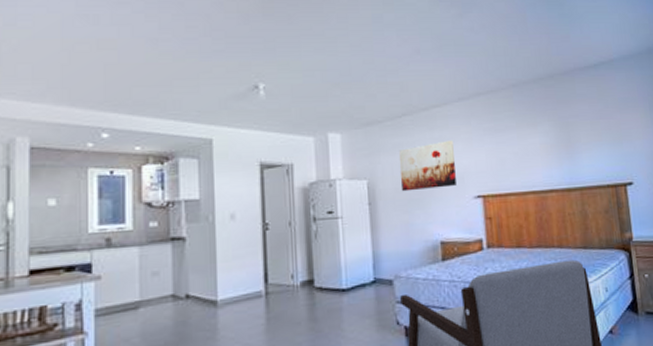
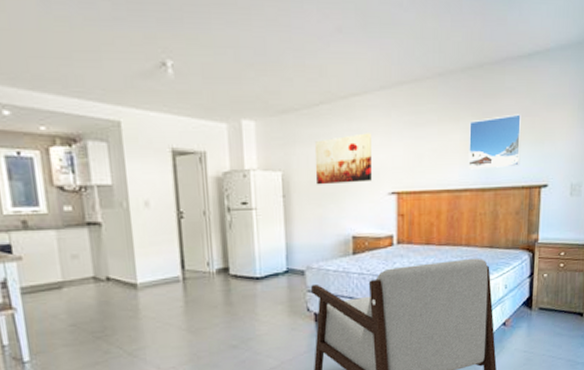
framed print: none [547,117,602,171] -> present [468,114,523,170]

